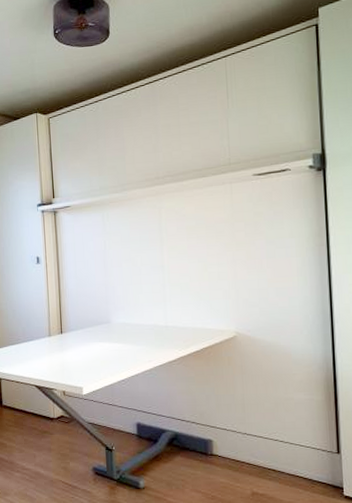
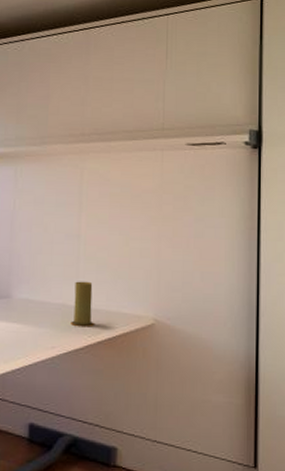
candle: none [163,304,184,343] -> present [71,281,95,327]

